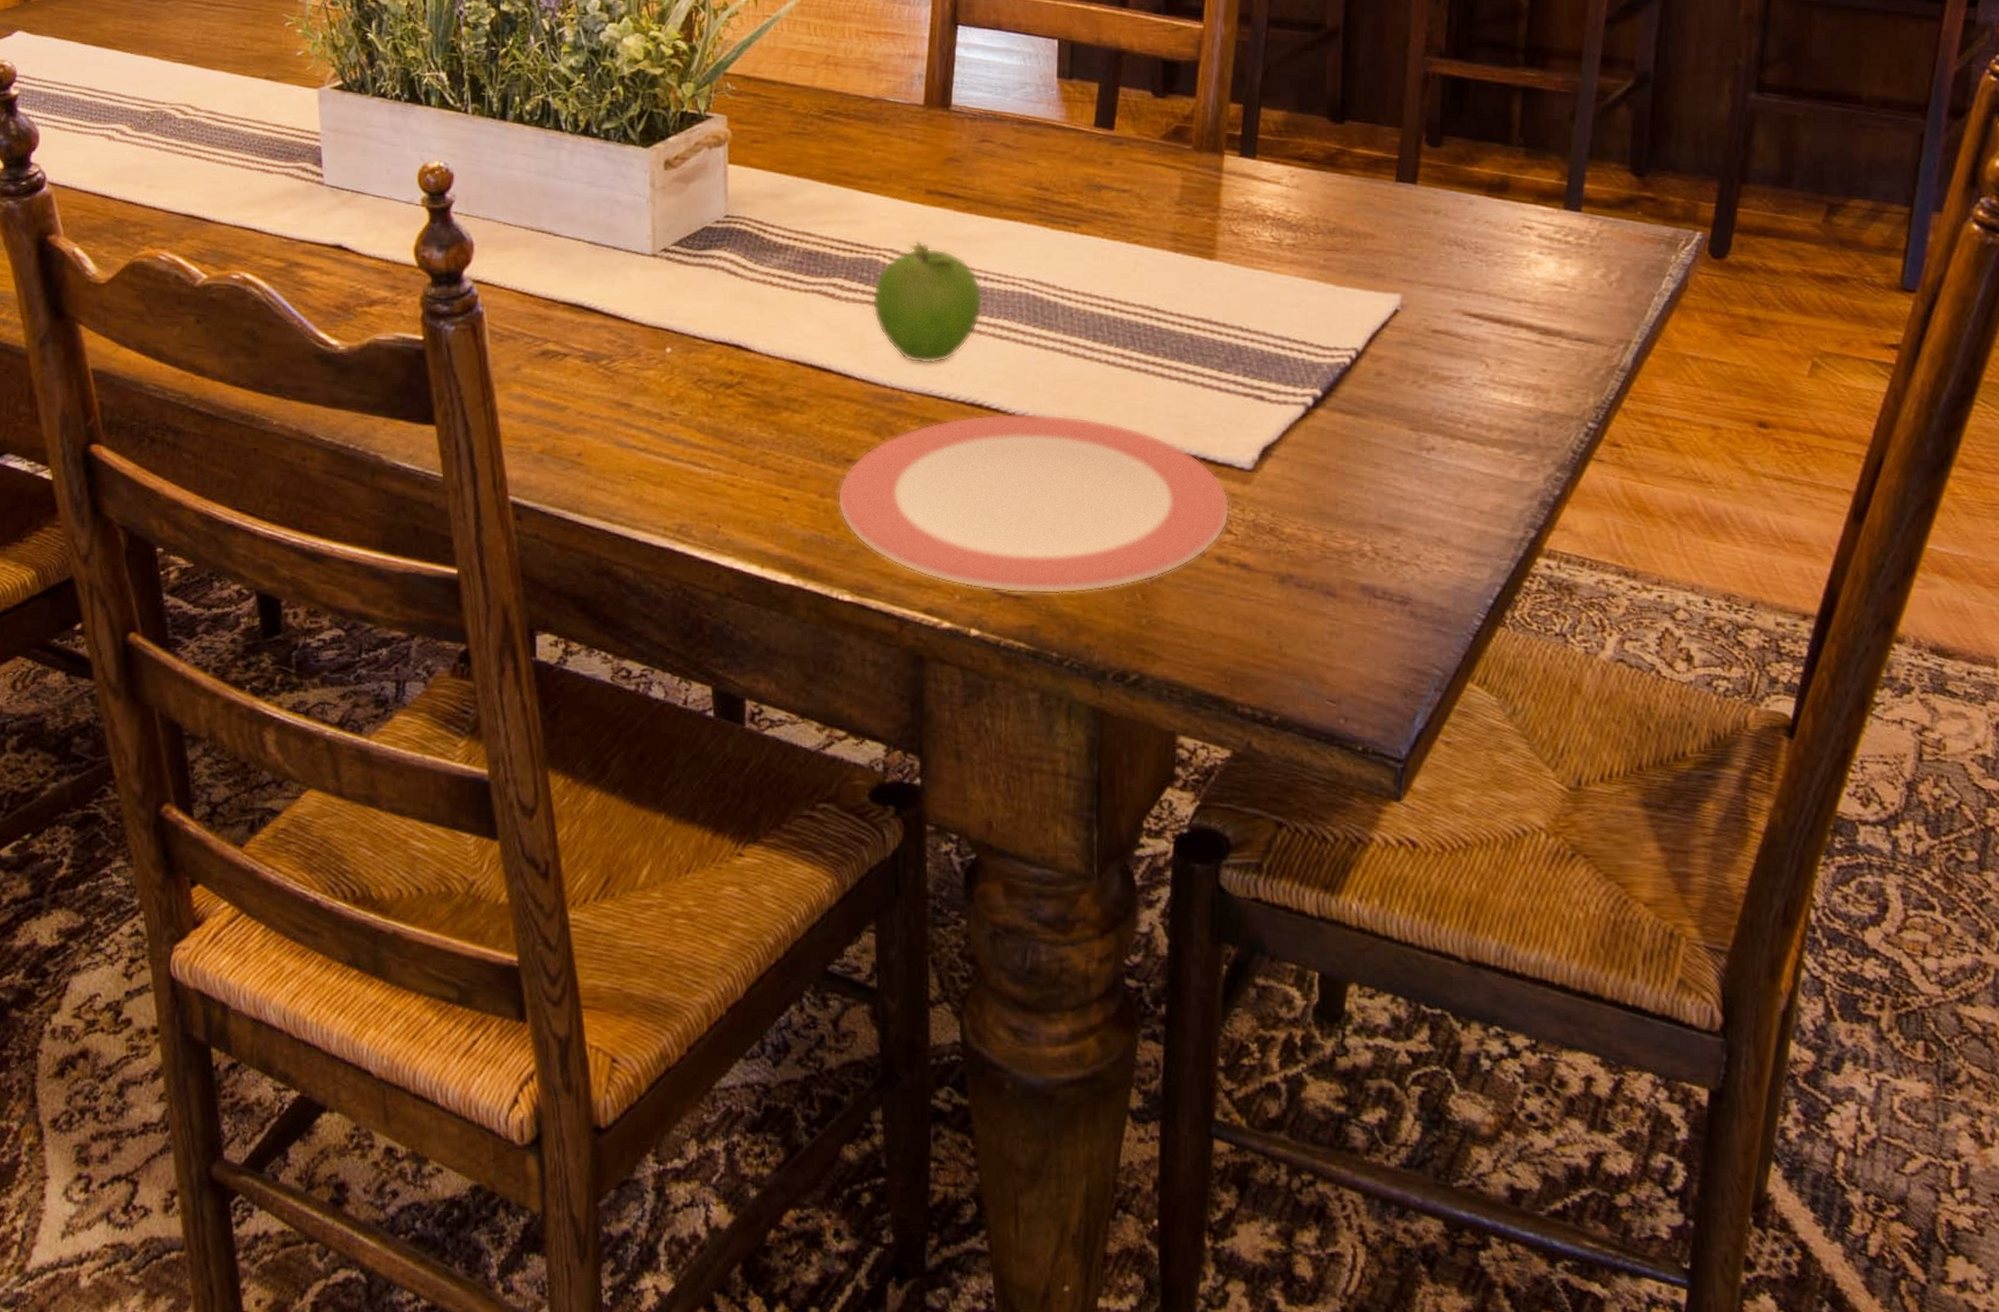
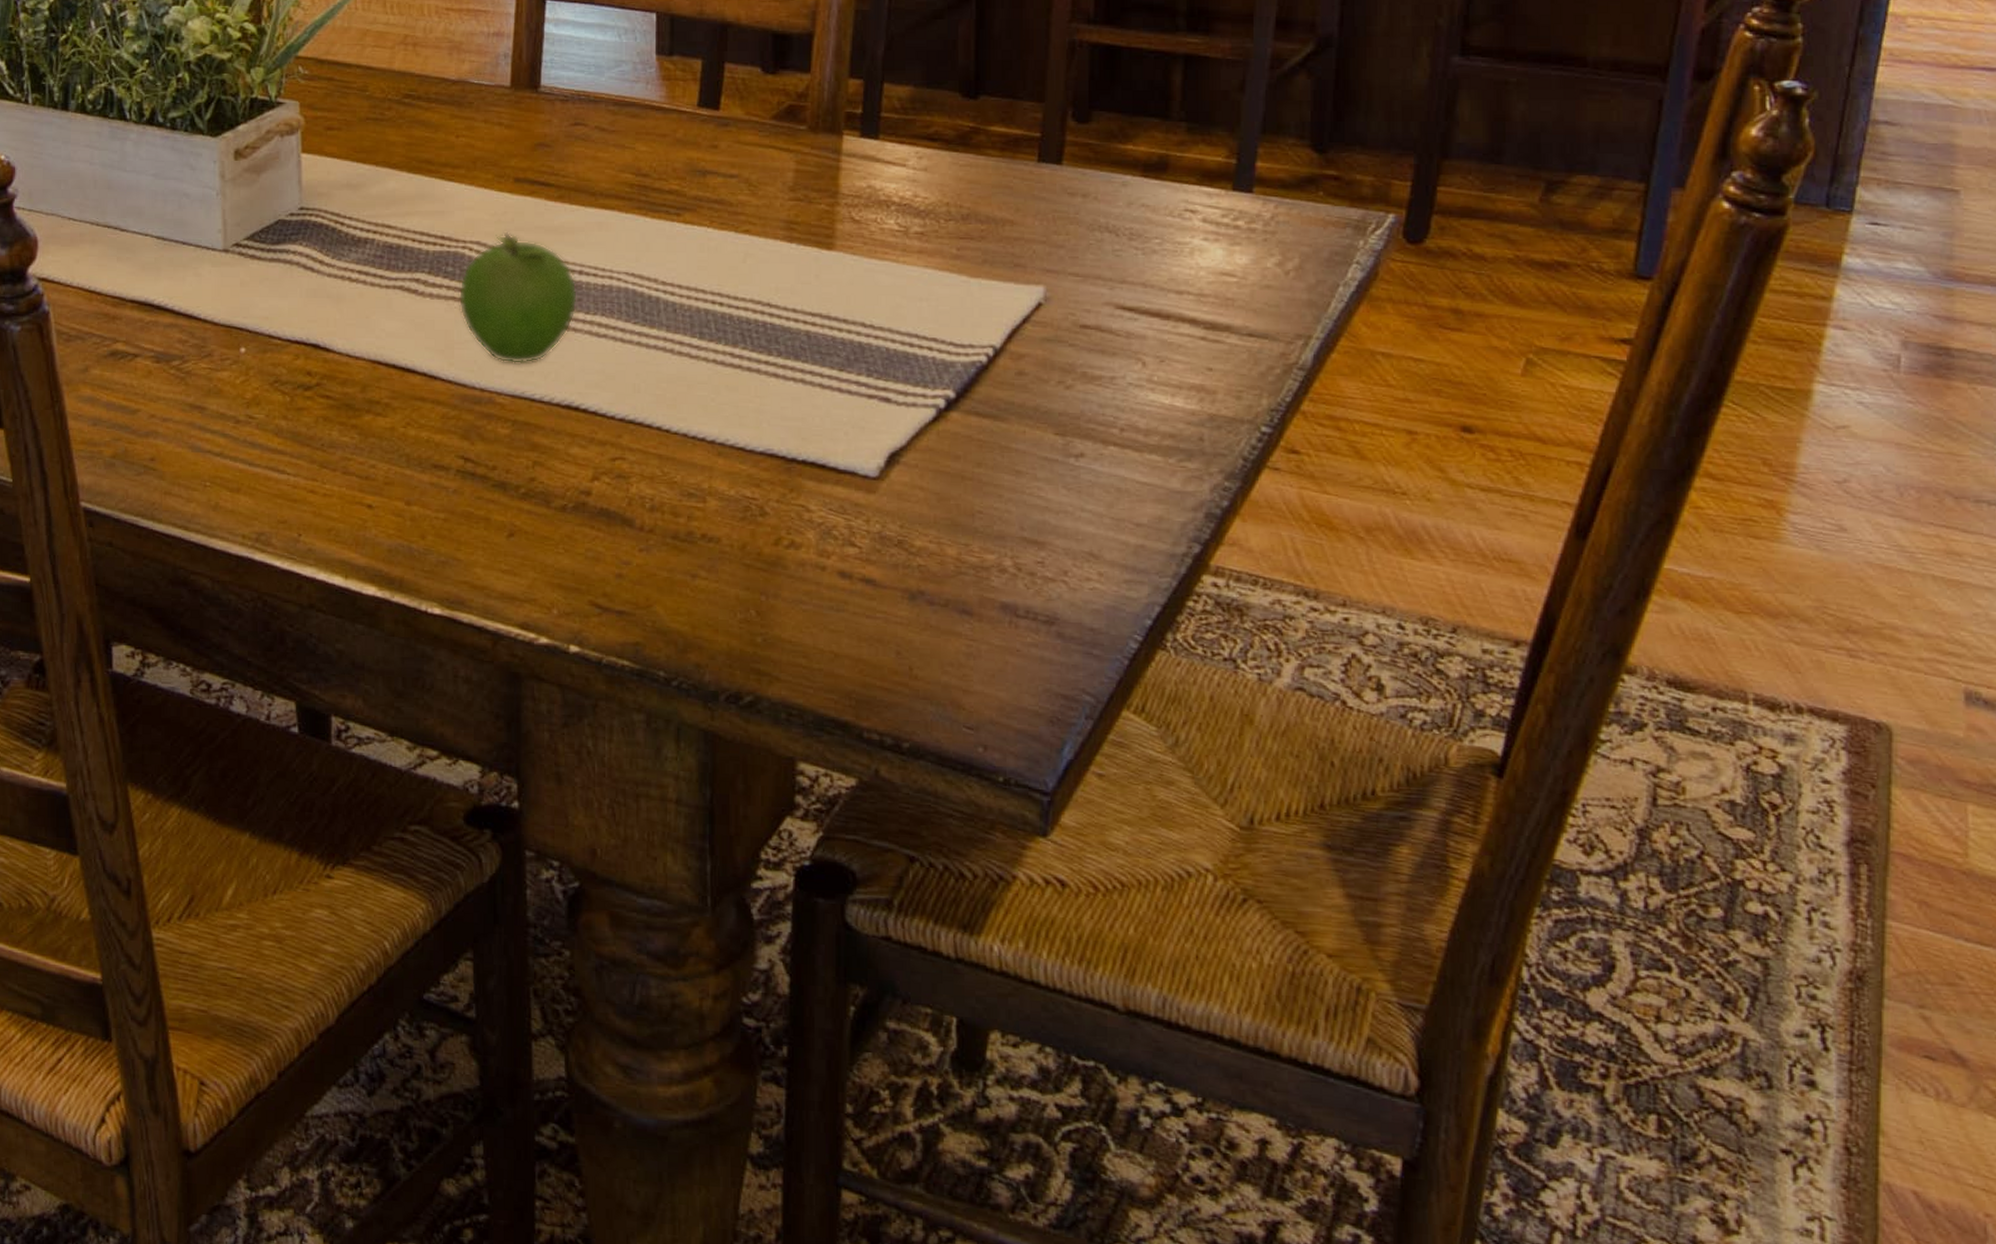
plate: present [837,413,1230,594] -> none [424,416,853,610]

